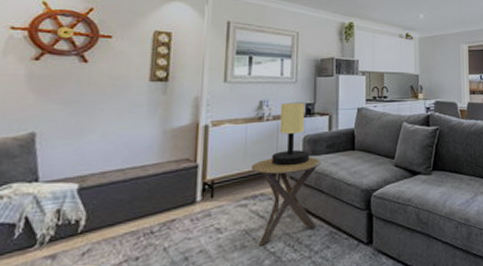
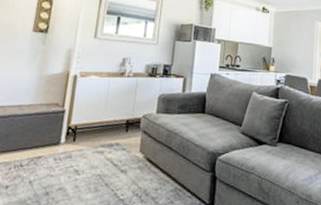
side table: present [251,156,321,246] -> none [110,112,173,192]
table lamp: present [271,103,310,166] -> none [128,62,163,121]

